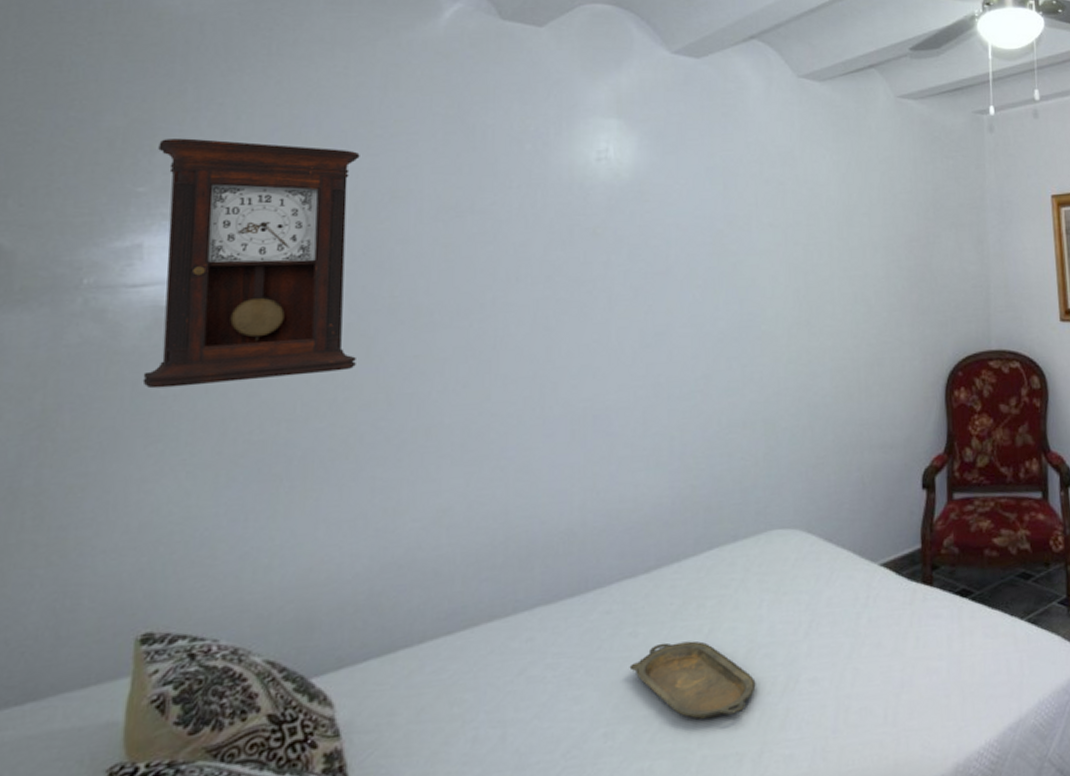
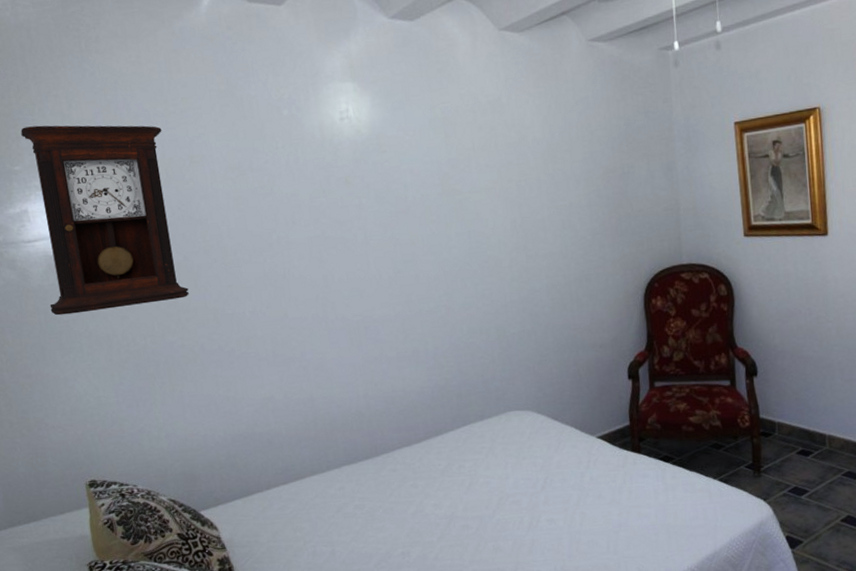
serving tray: present [629,641,756,720] -> none [414,491,508,545]

